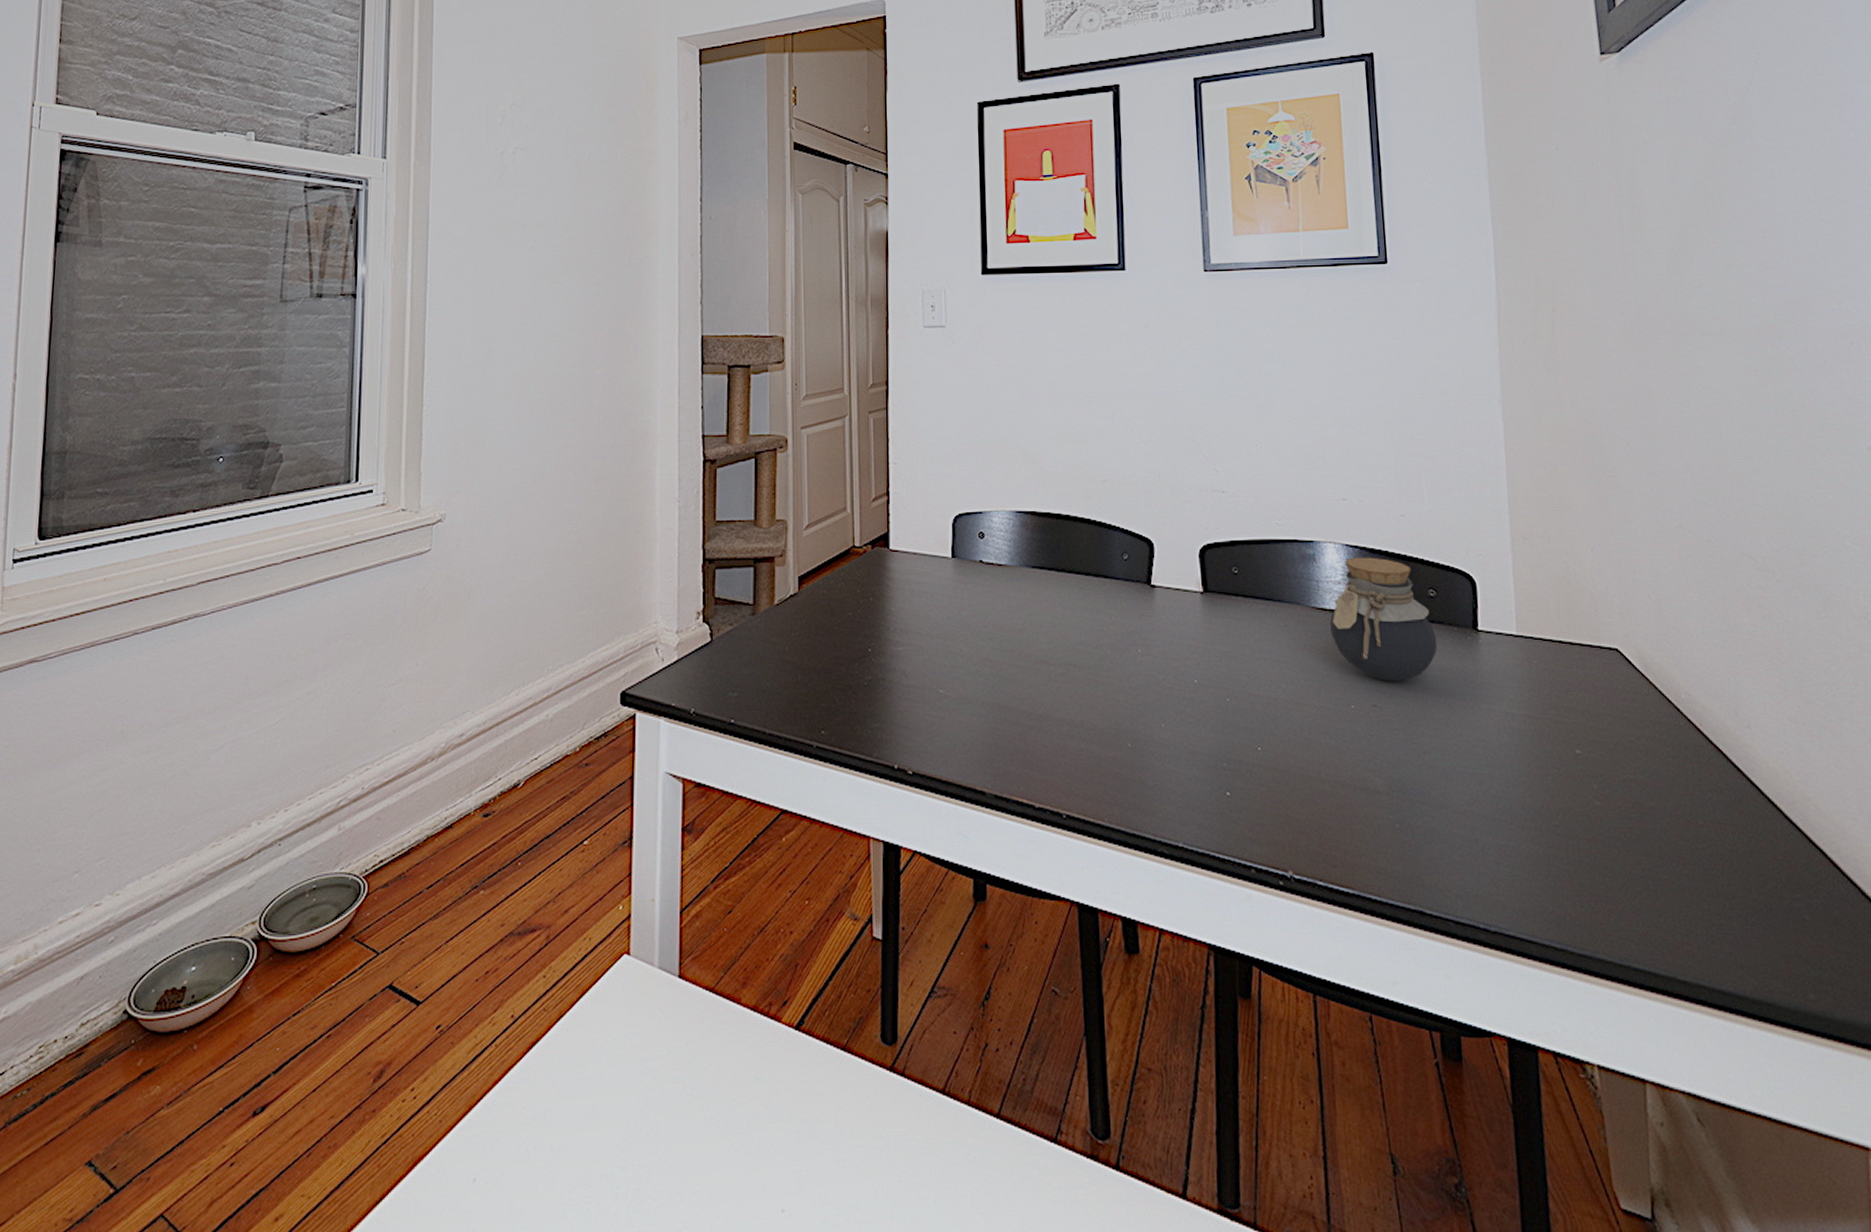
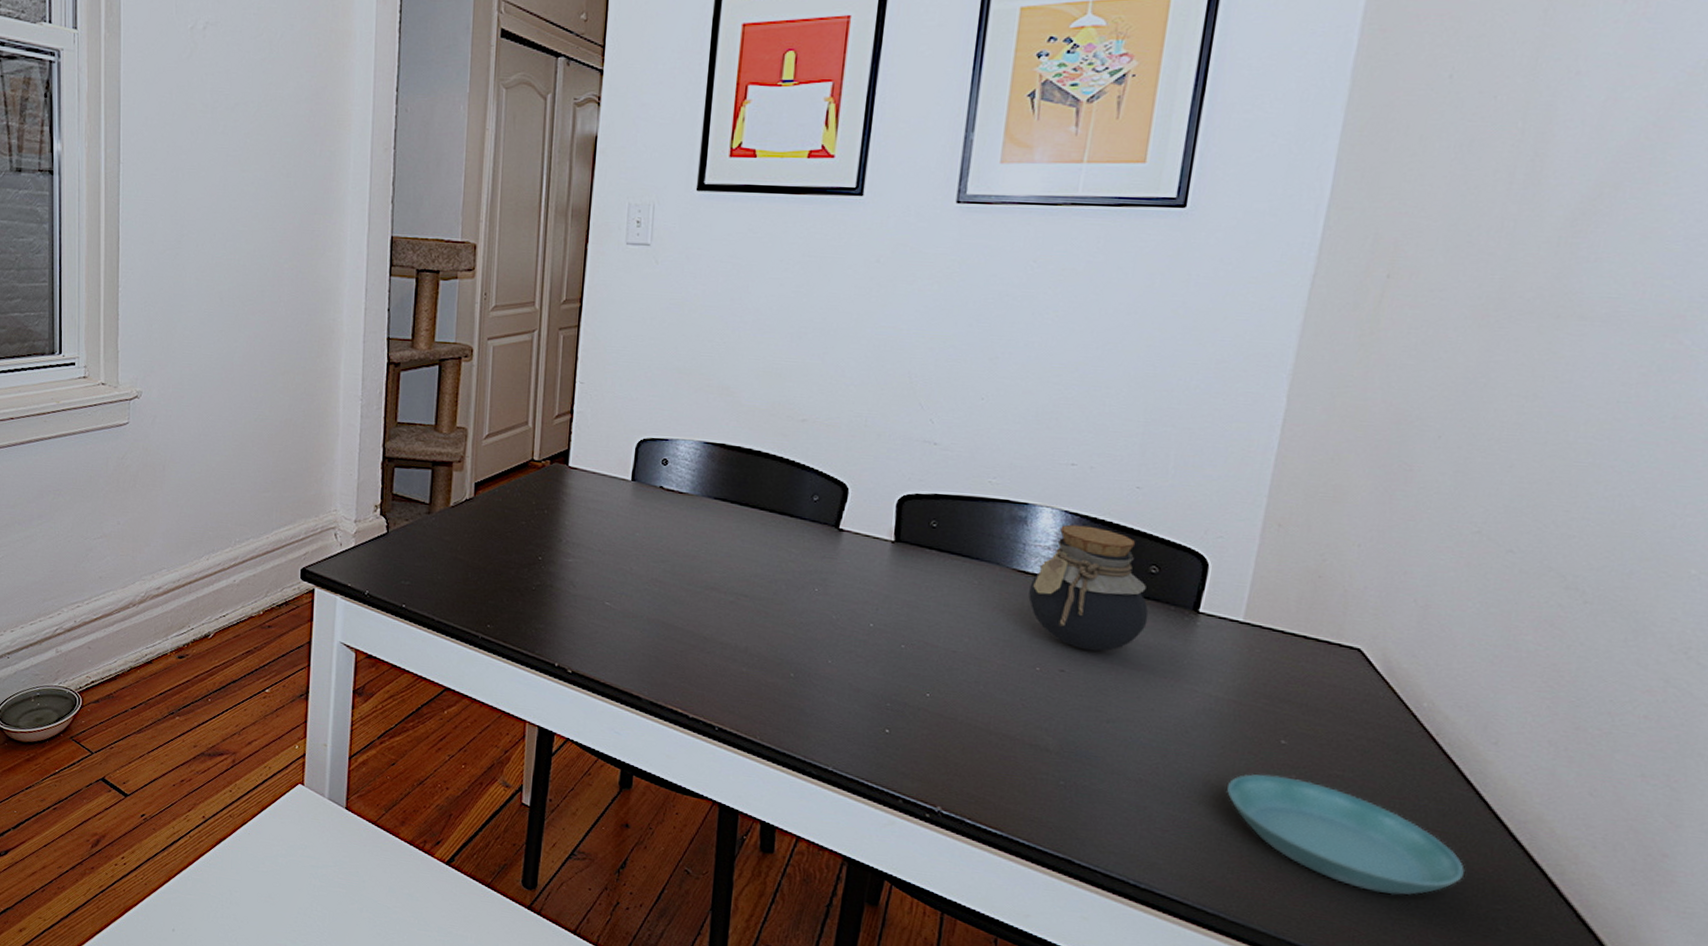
saucer: none [1542,788,1761,899] -> present [1227,774,1465,895]

